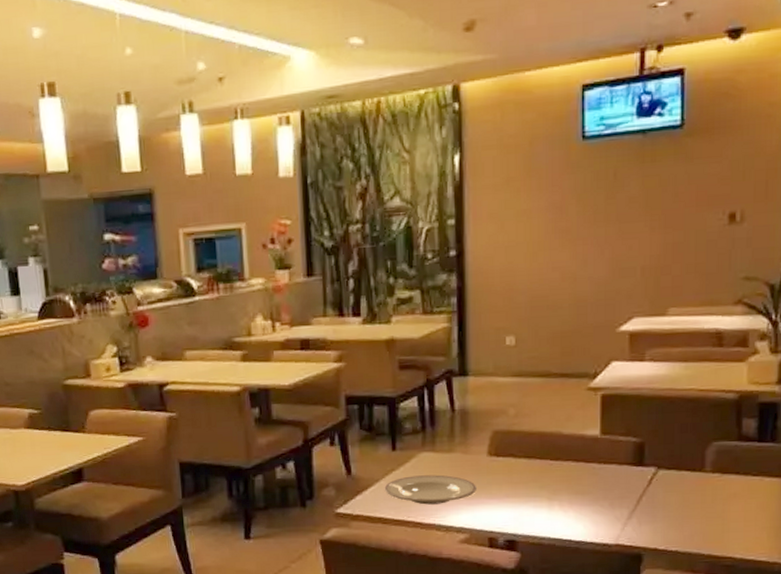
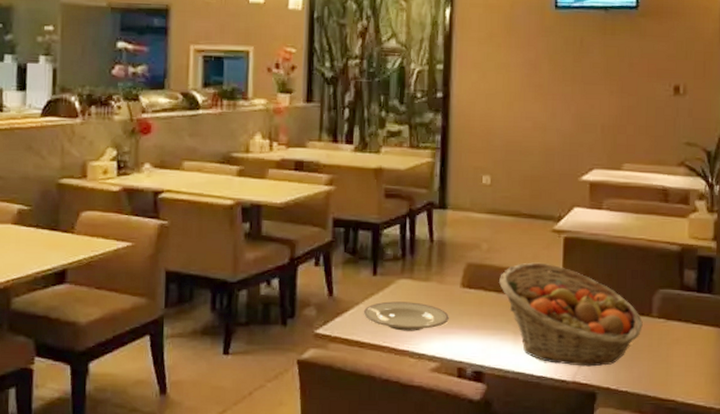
fruit basket: none [530,423,694,529] -> present [499,262,643,367]

